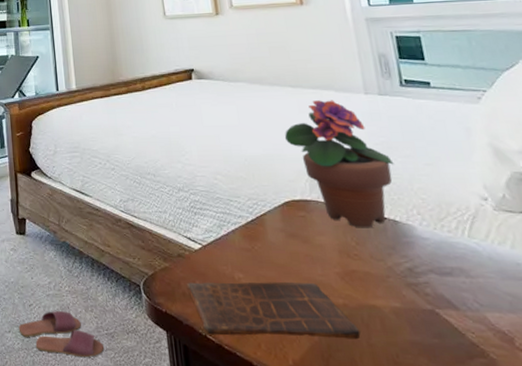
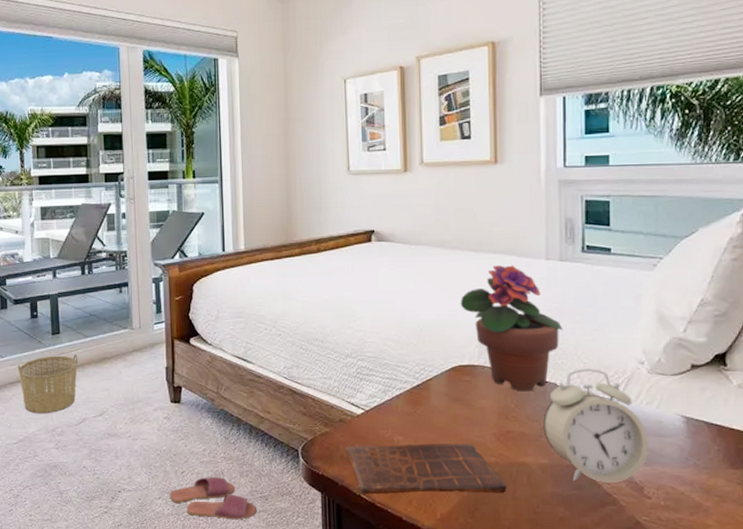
alarm clock: none [388,205,512,332] -> present [543,369,648,483]

